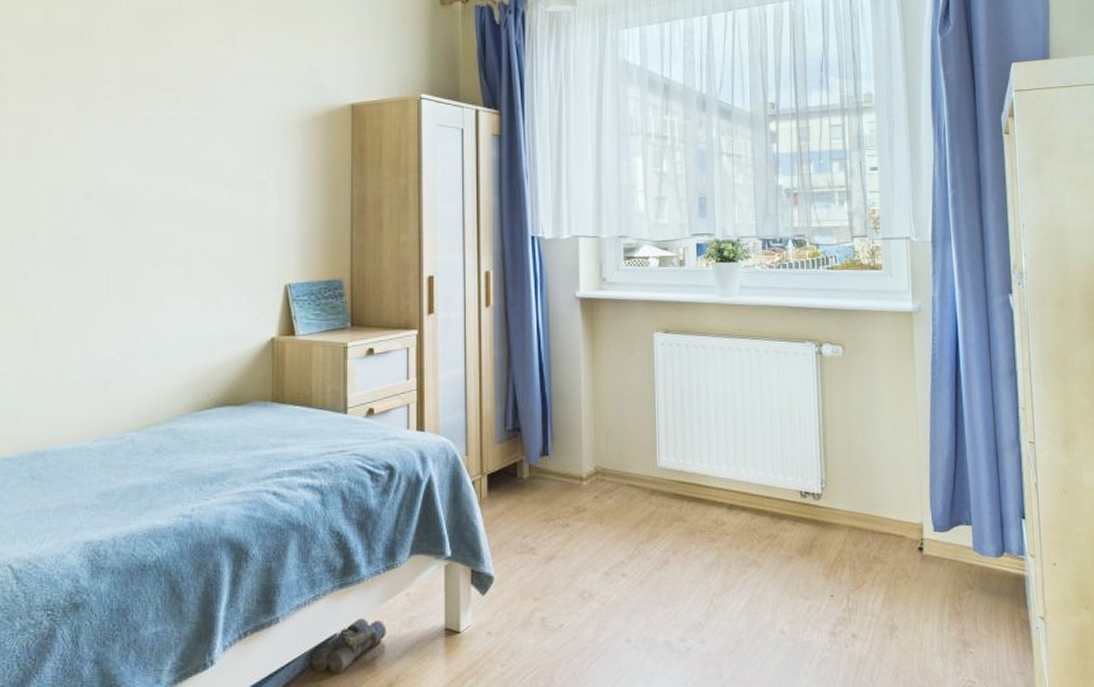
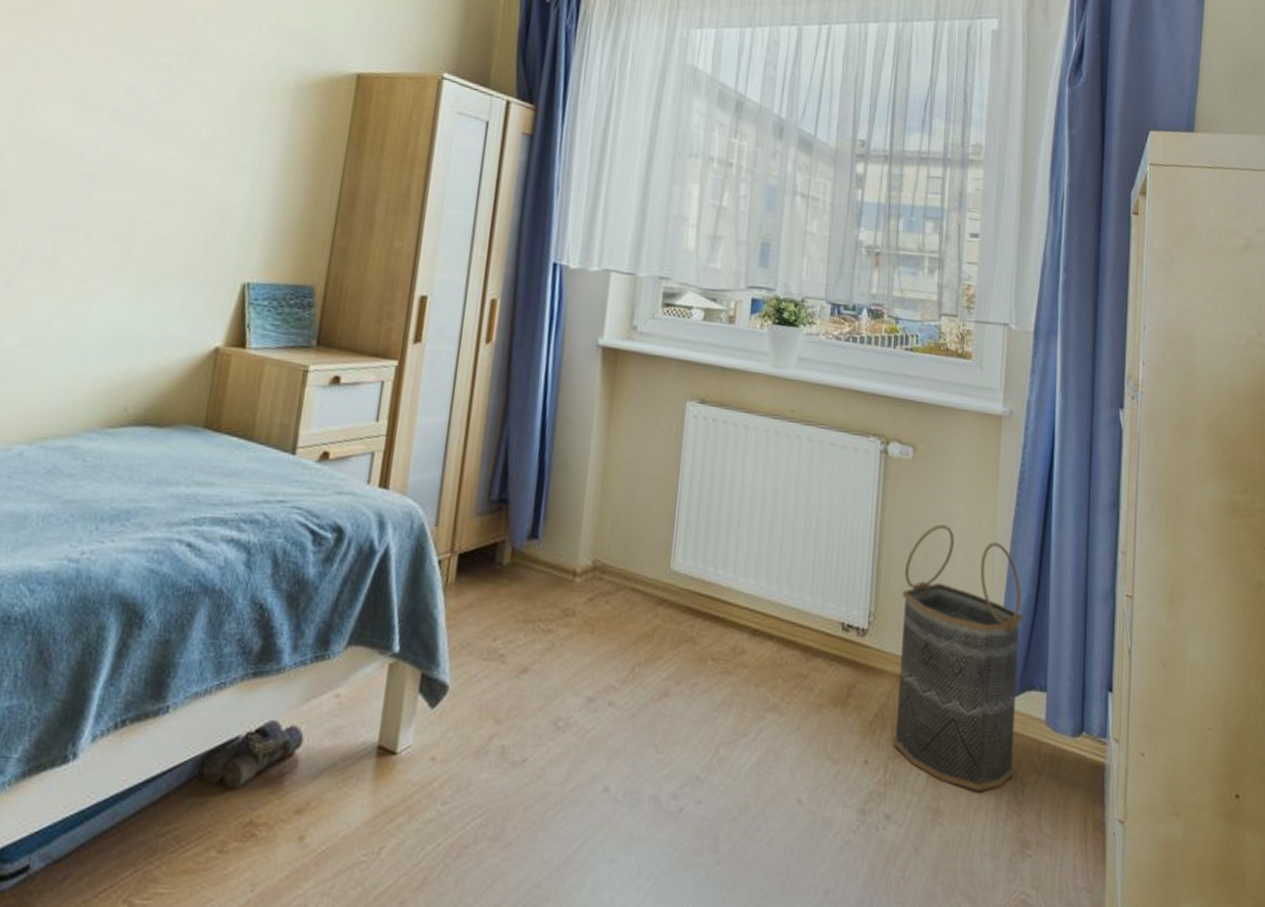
basket: none [846,404,953,609] -> present [893,524,1023,792]

